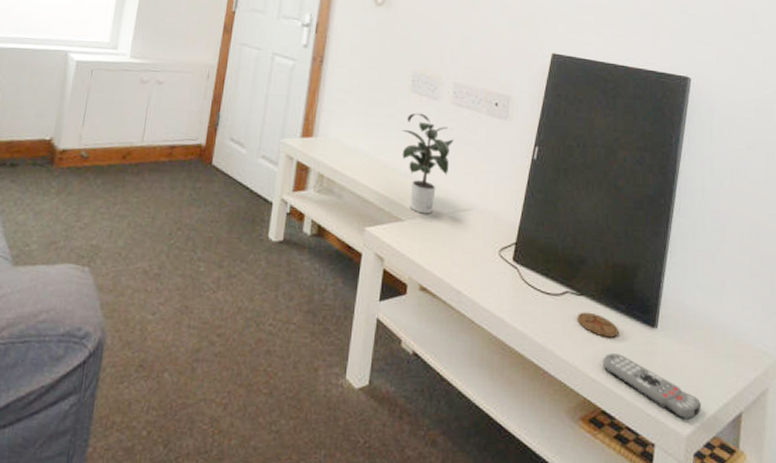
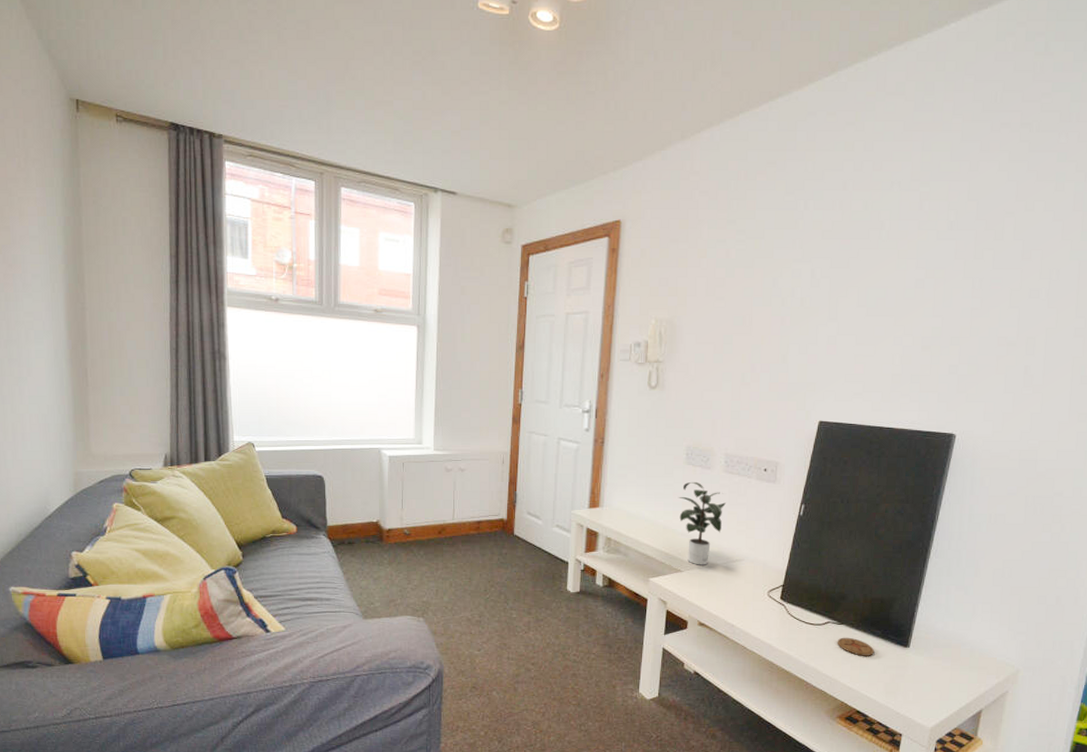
remote control: present [603,353,702,420] -> none [859,668,946,716]

